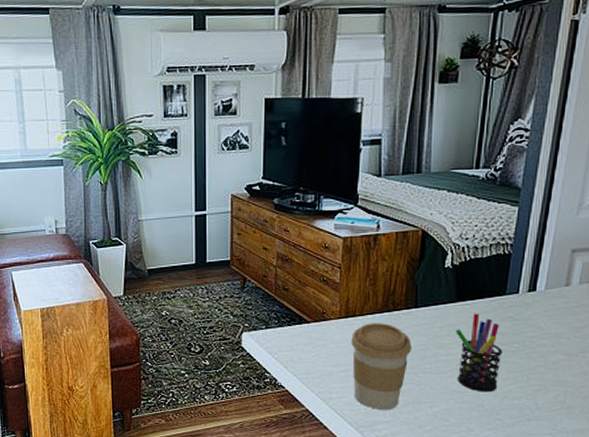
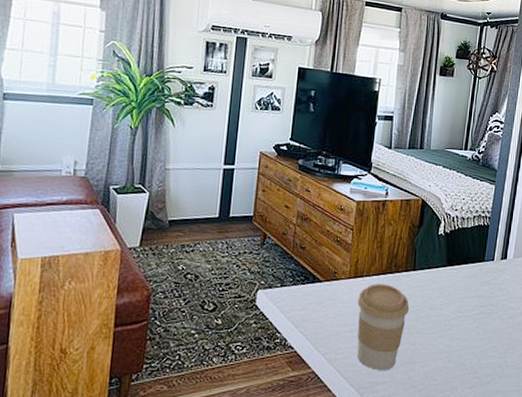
pen holder: present [456,313,503,392] -> none [445,277,481,352]

